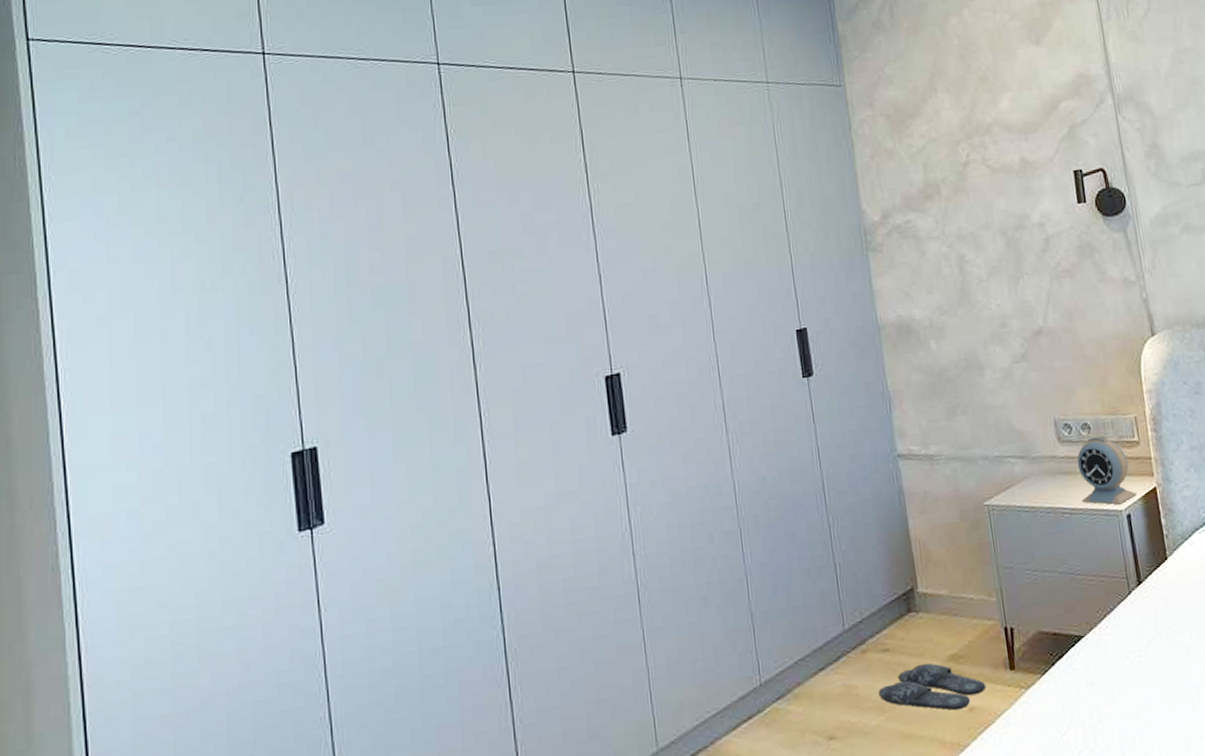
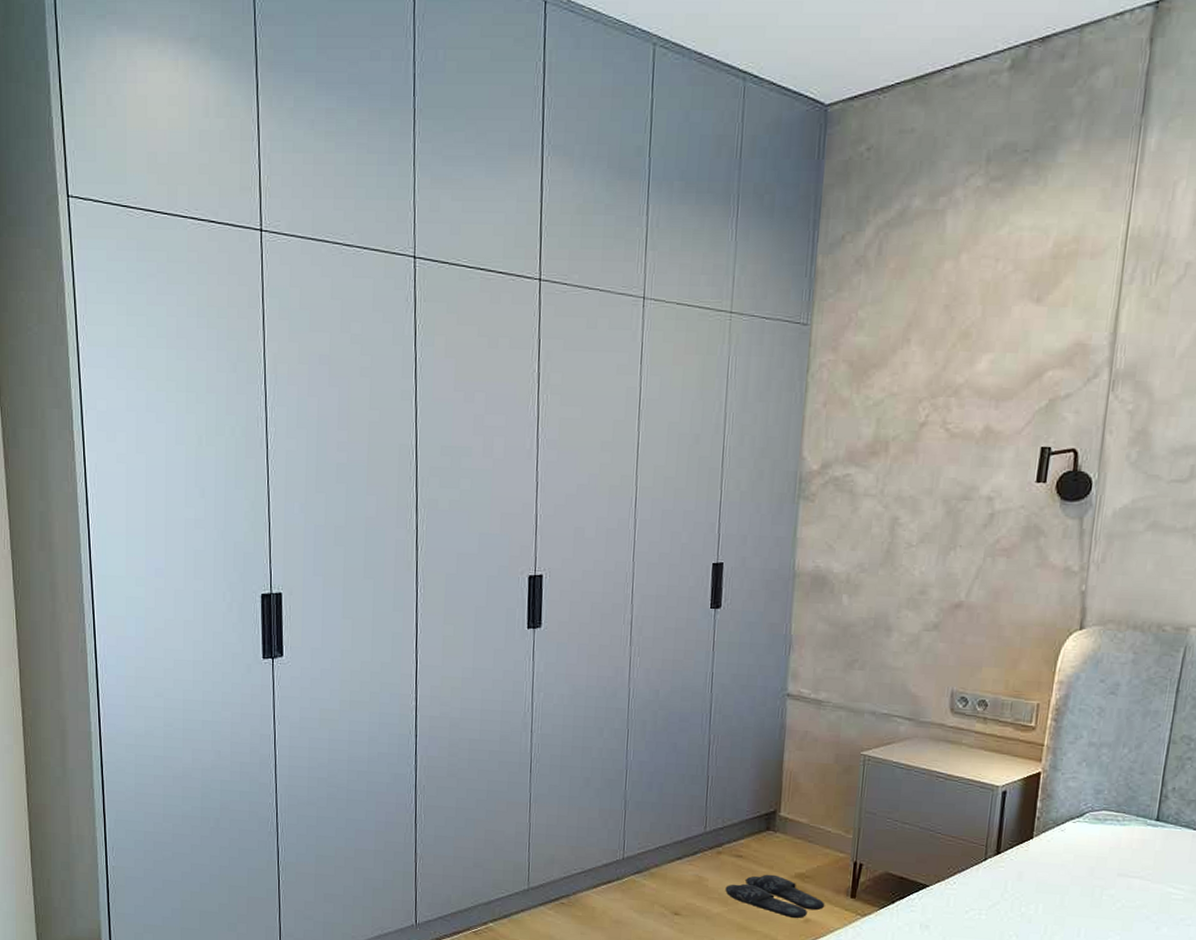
alarm clock: present [1077,435,1137,505] -> none [959,713,1018,781]

